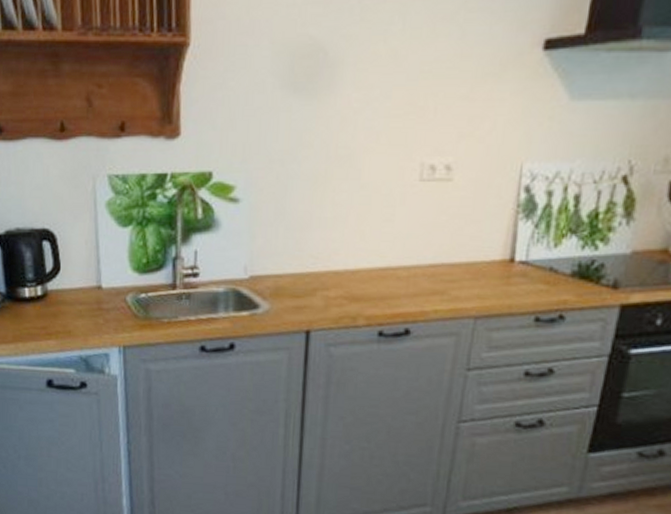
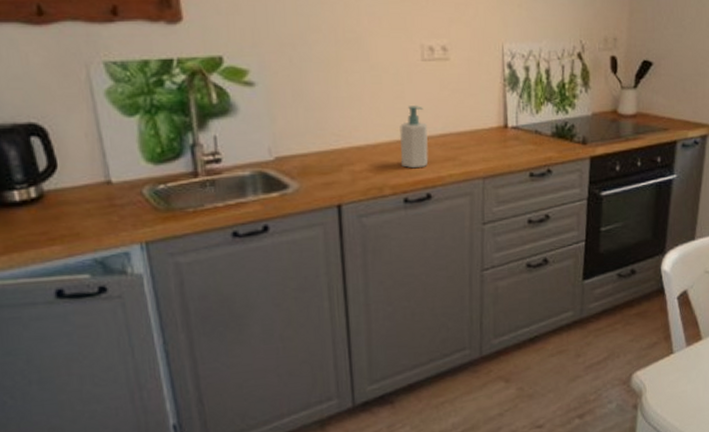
soap bottle: none [381,230,416,300] -> present [399,106,429,169]

